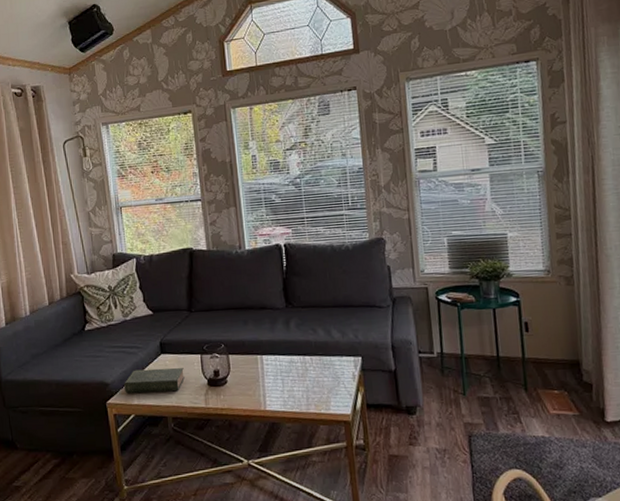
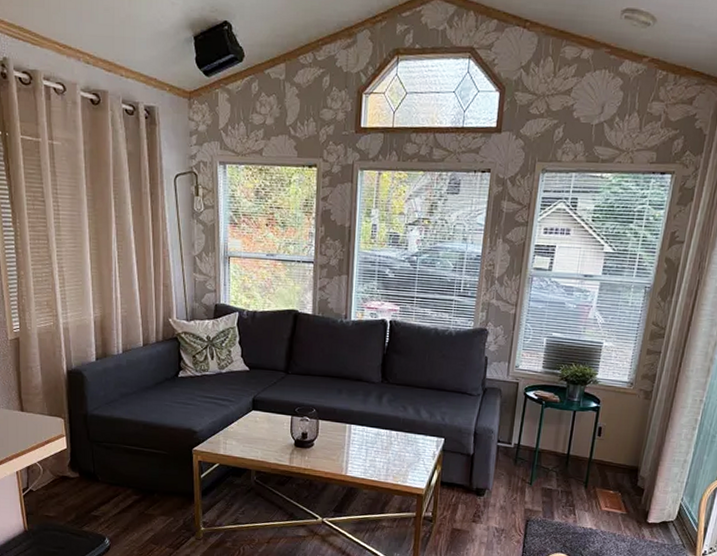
book: present [124,367,185,393] -> none [212,422,273,446]

